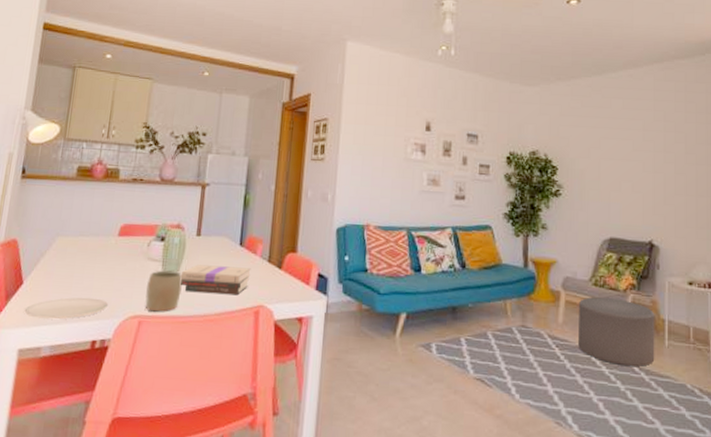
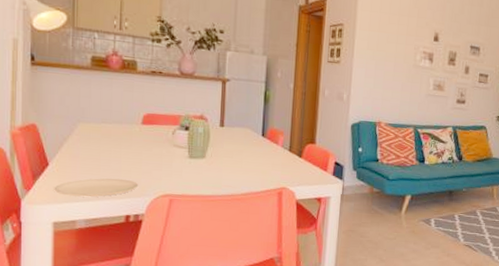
mug: present [145,270,183,312] -> none [174,156,209,192]
books: present [180,264,251,296] -> none [207,152,274,179]

